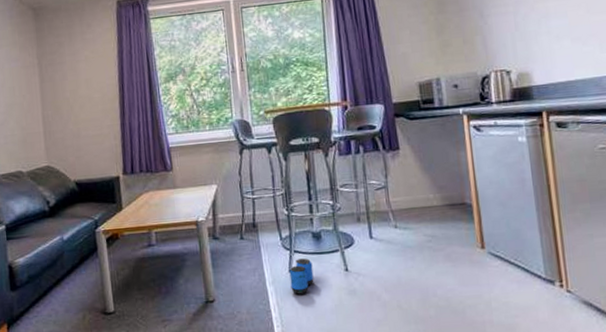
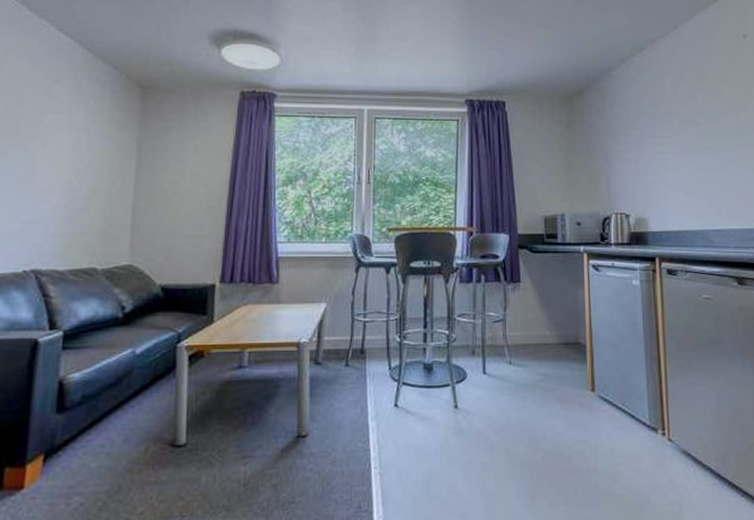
barrel: present [289,258,314,295] -> none [395,392,421,432]

